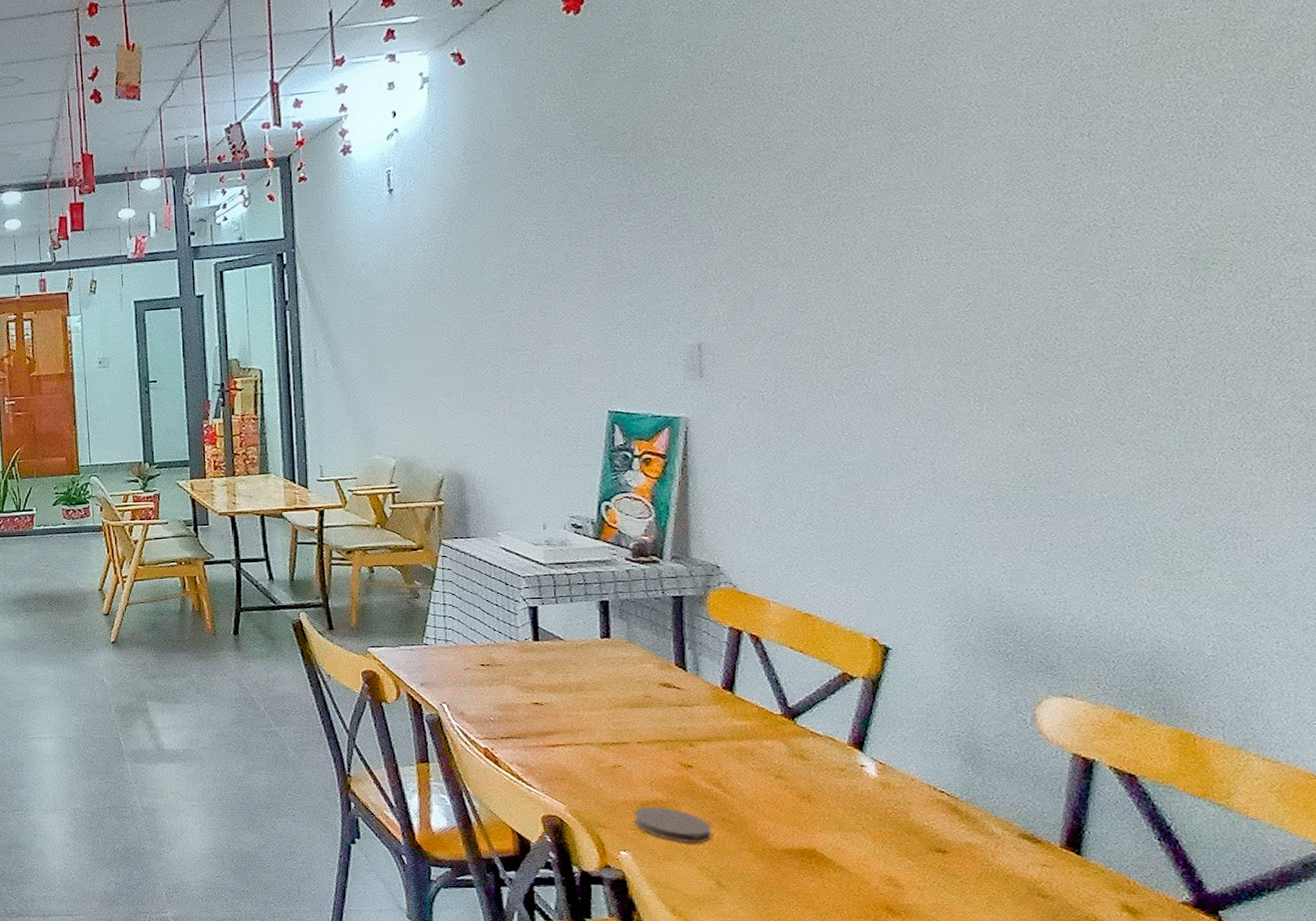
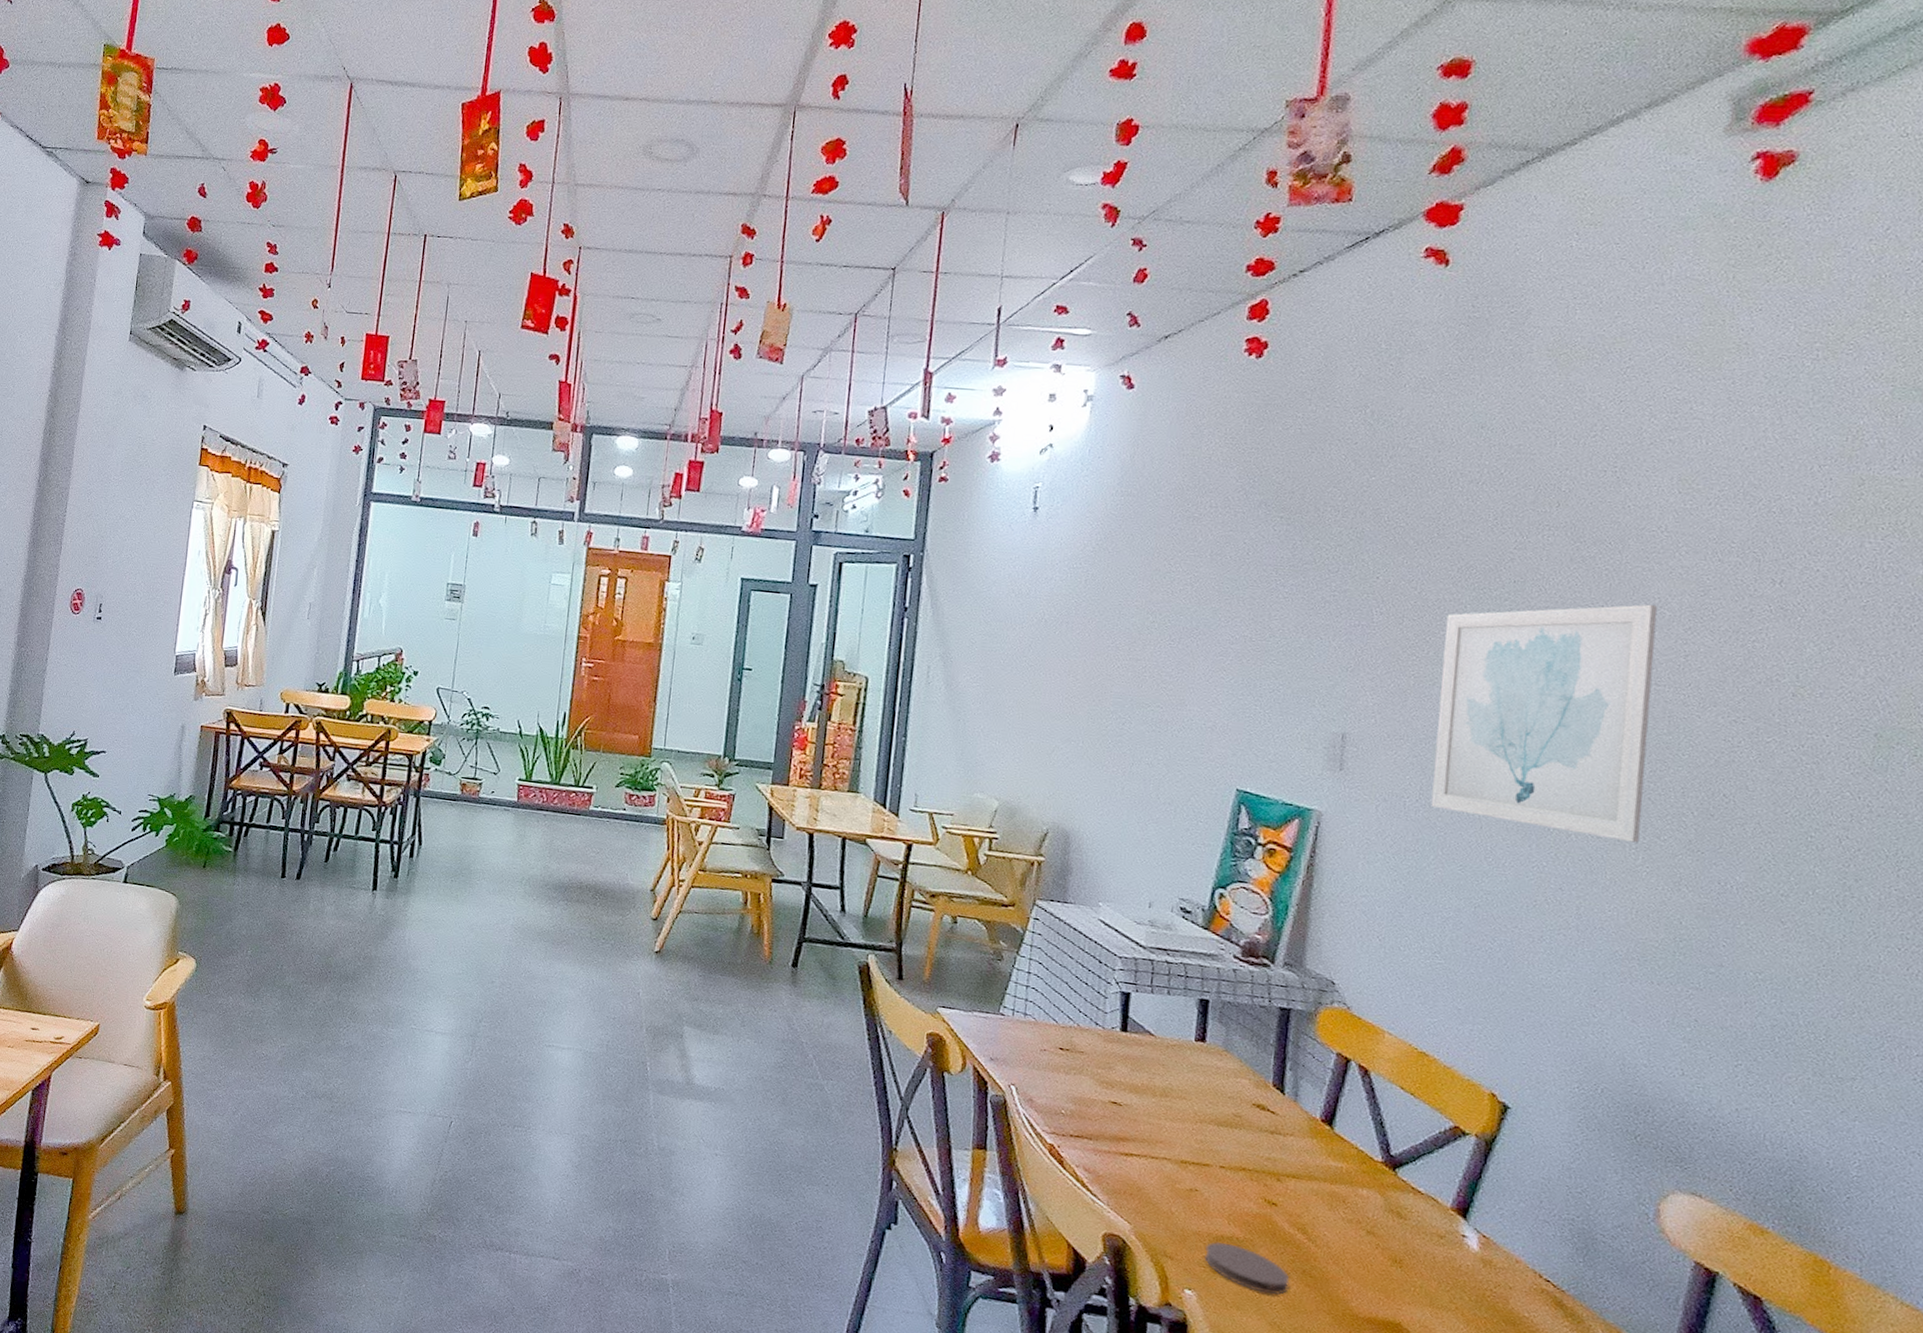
wall art: none [781,176,982,397] -> present [1430,604,1657,843]

